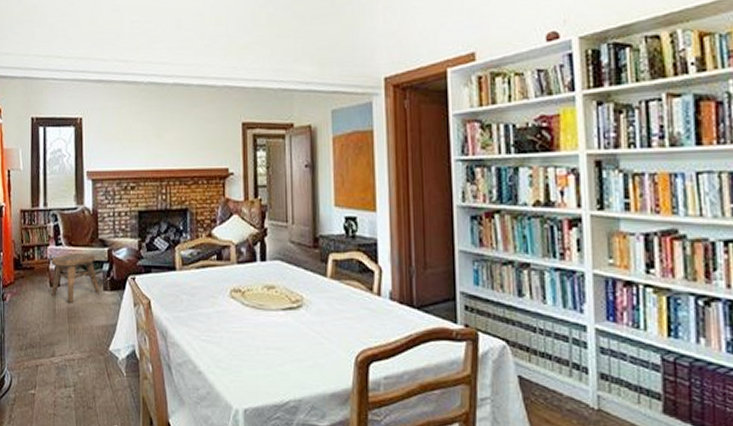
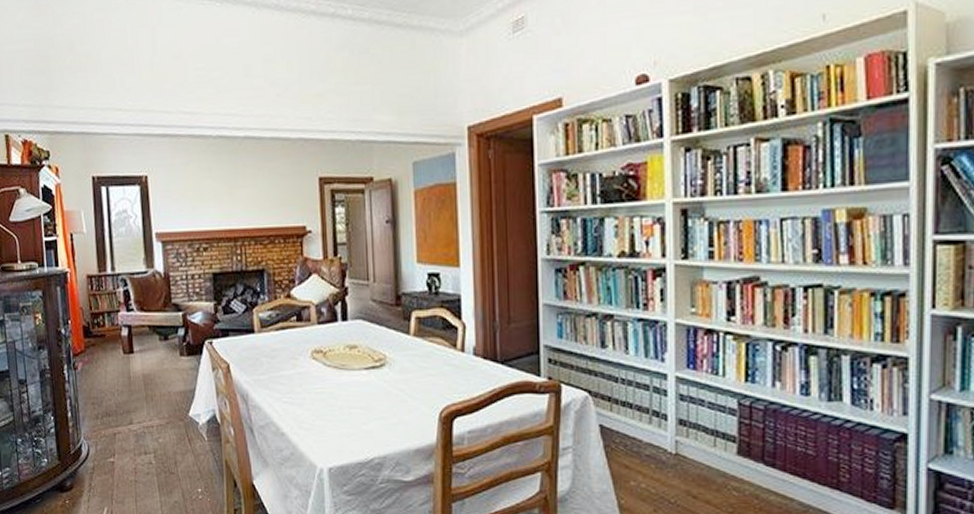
stool: present [51,253,100,303] -> none [123,319,177,370]

